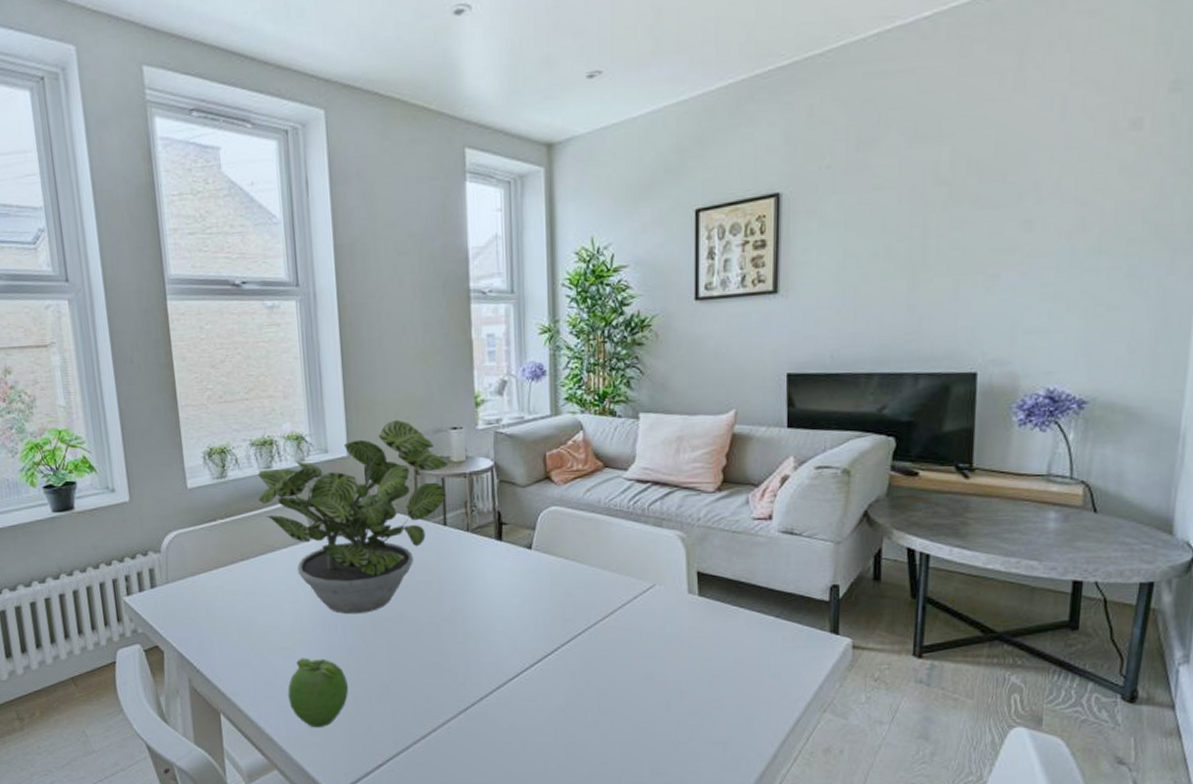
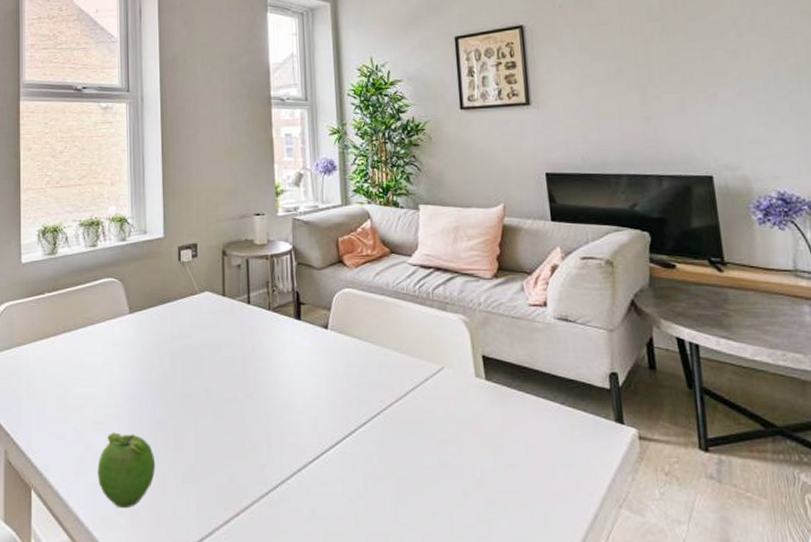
potted plant: present [258,419,449,615] -> none [83,205,252,389]

